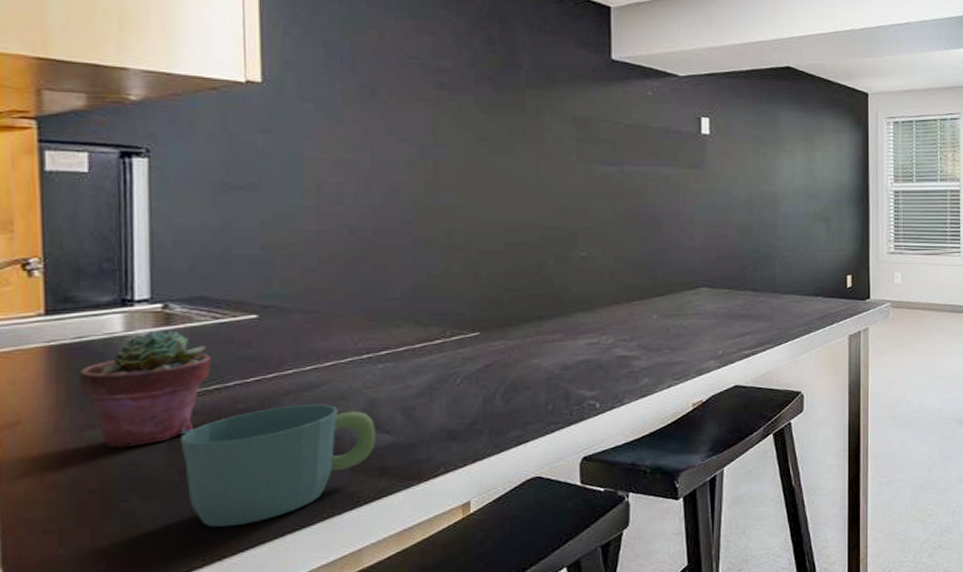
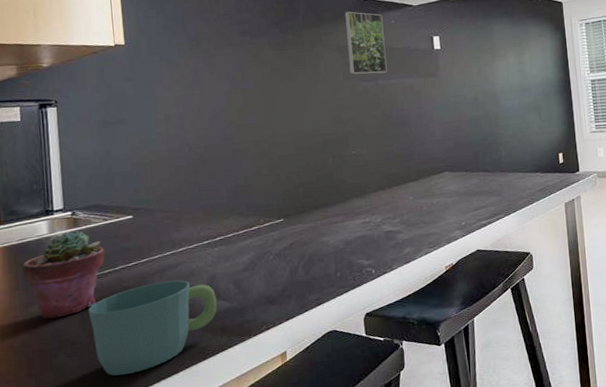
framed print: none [585,73,637,157] -> present [345,11,387,75]

